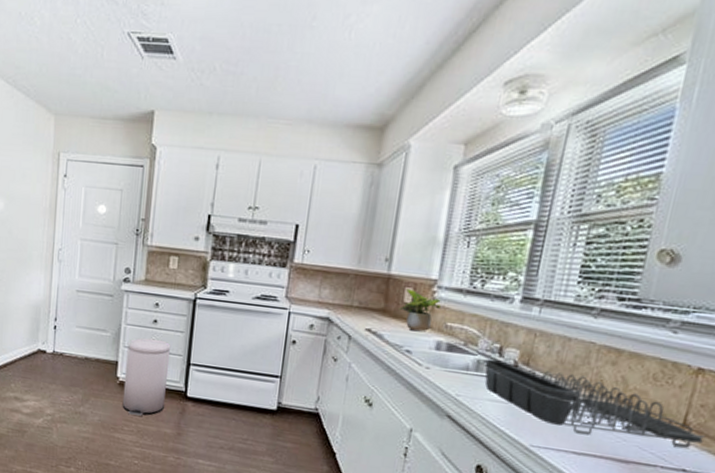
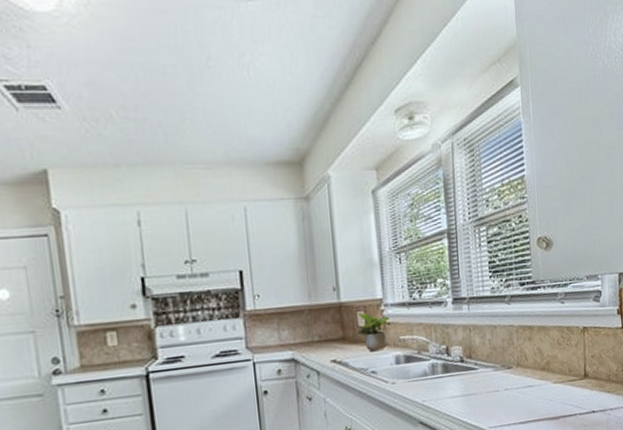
dish rack: present [483,359,706,448] -> none [437,355,600,406]

